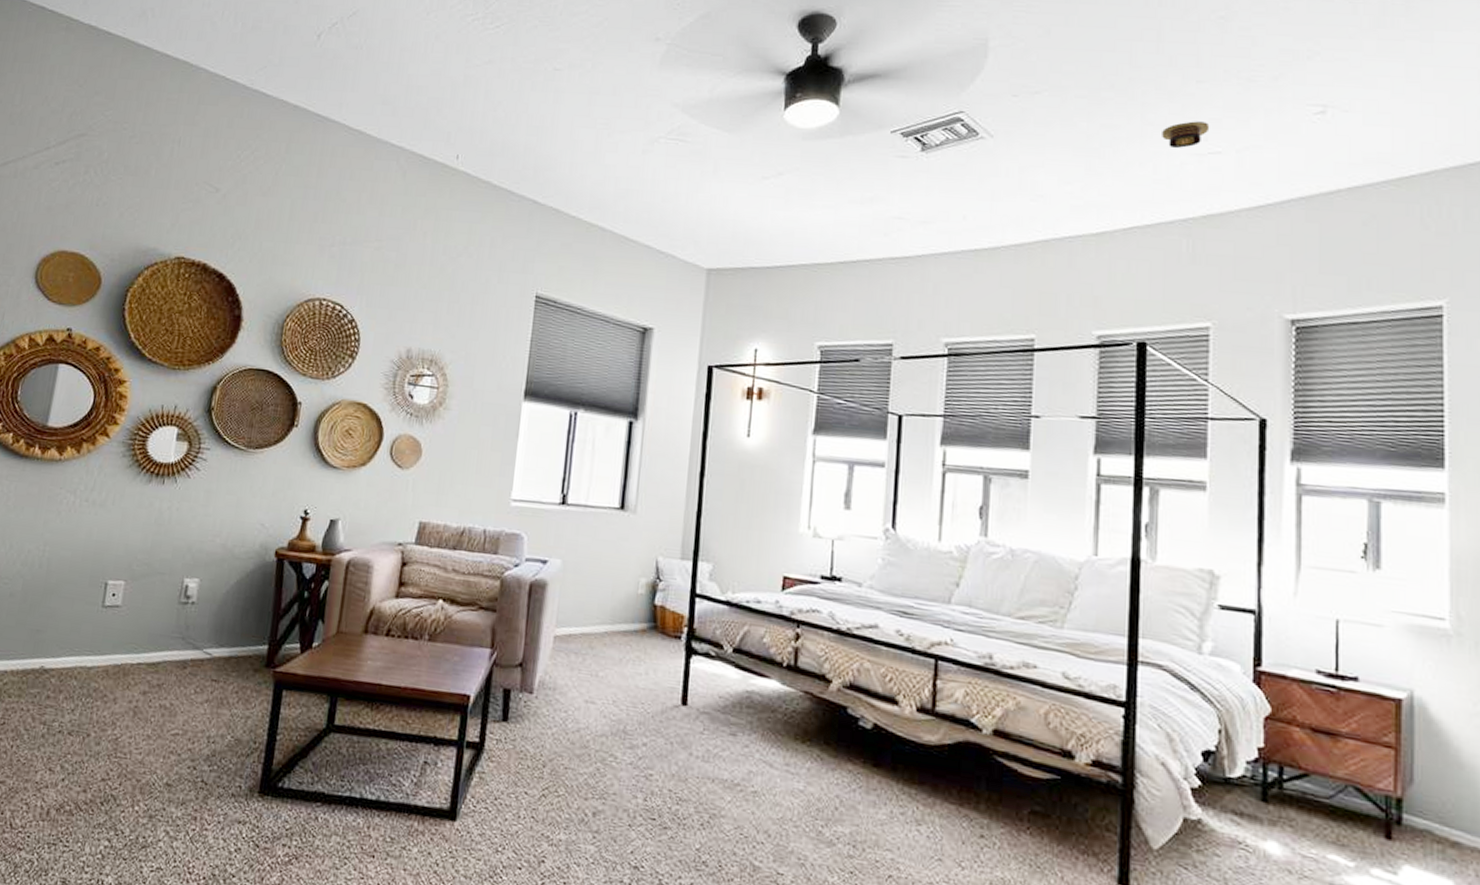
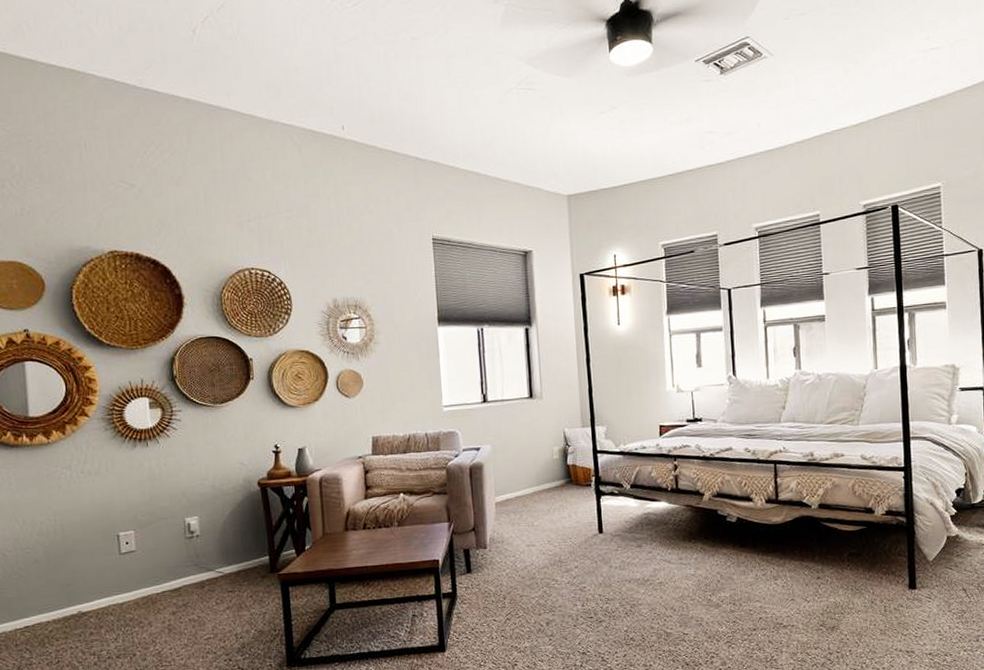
recessed light: present [1162,121,1210,149] -> none [896,24,930,49]

